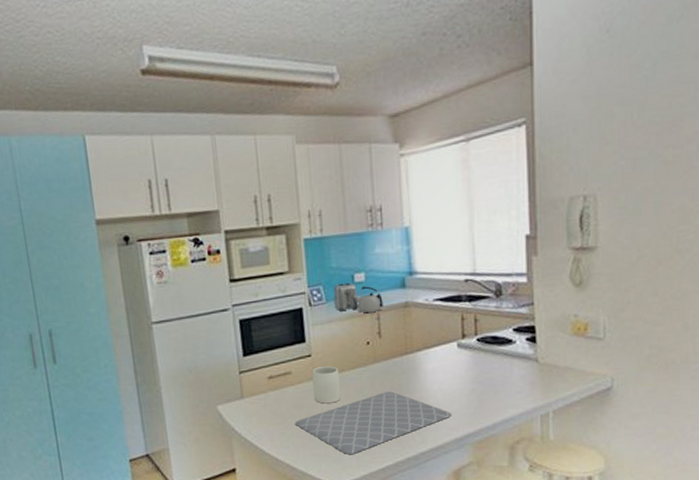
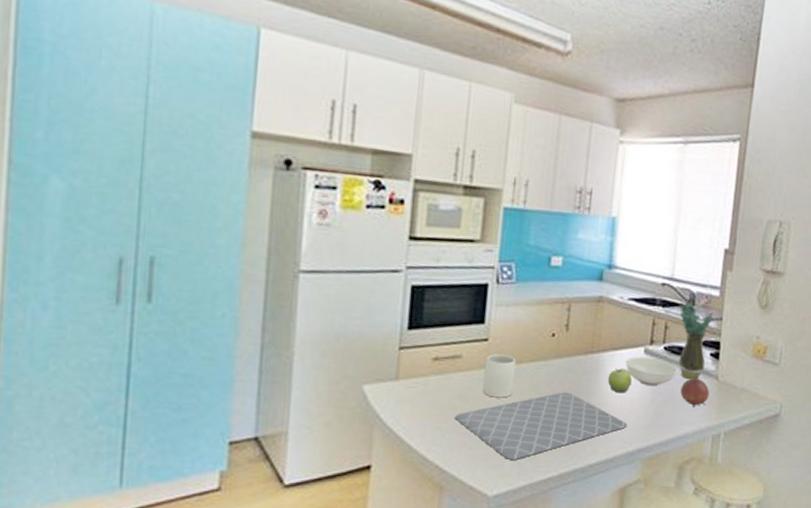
toaster: present [333,282,359,312] -> none [524,263,552,297]
kettle: present [353,286,383,313] -> none [546,271,577,303]
fruit: none [425,364,449,387] -> present [607,368,632,393]
bowl: none [440,350,493,377] -> present [625,357,677,387]
vase: none [485,291,524,365] -> present [678,299,713,379]
fruit: none [500,363,531,391] -> present [680,378,710,407]

